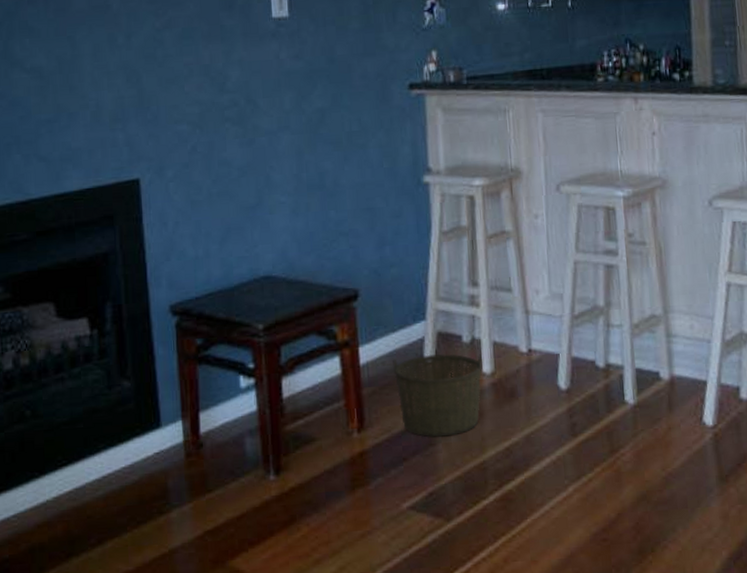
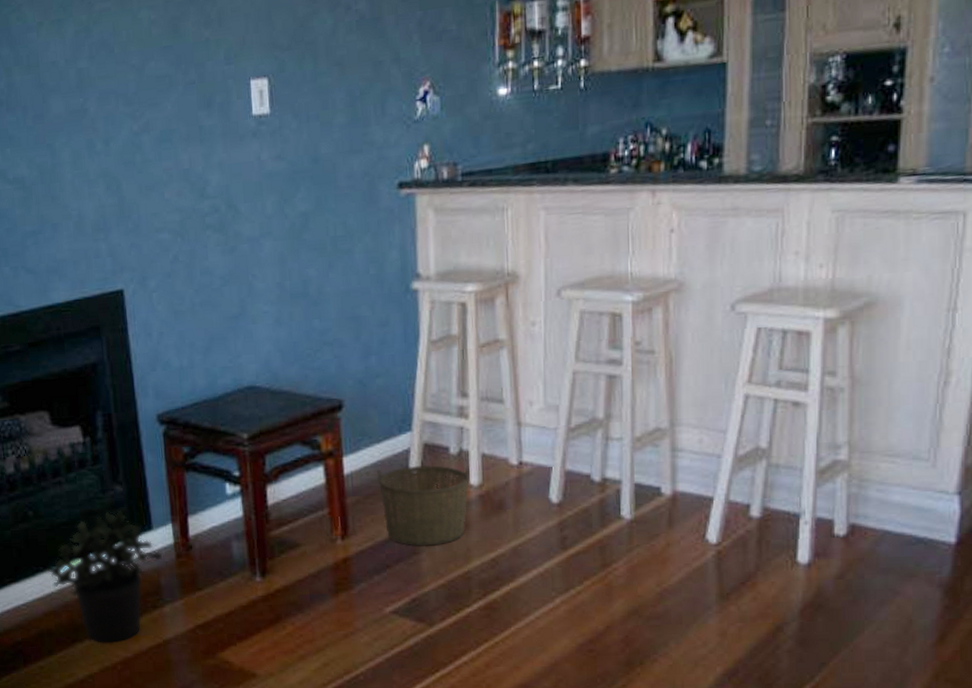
potted plant: none [42,408,171,557] -> present [46,511,163,644]

